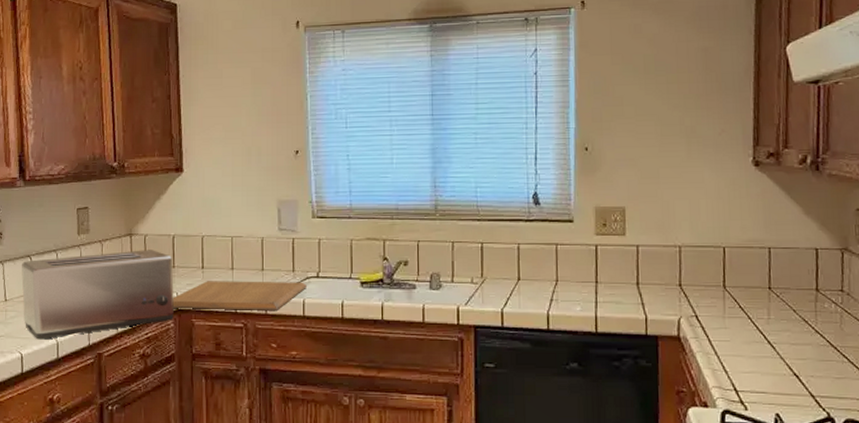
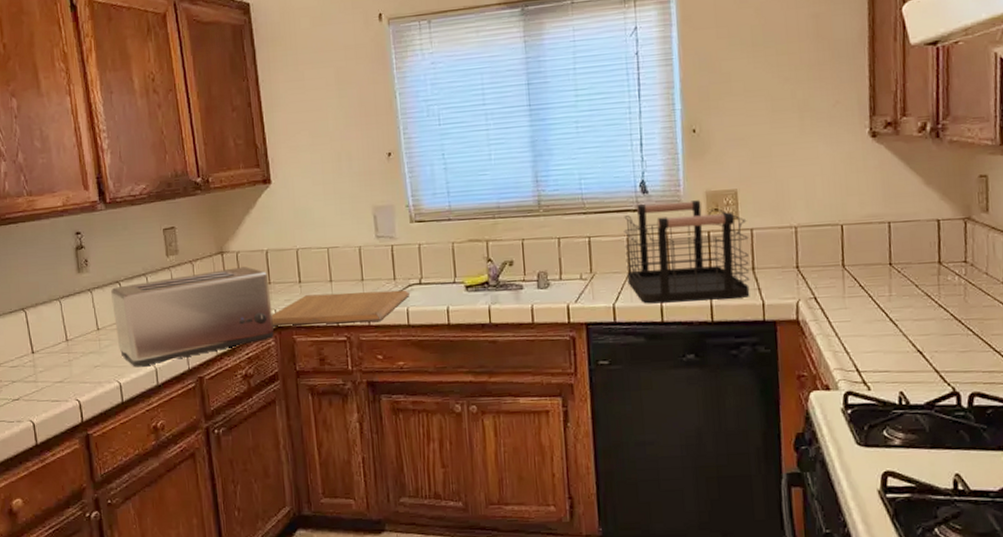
dish rack: none [515,215,634,311] -> present [624,200,750,304]

